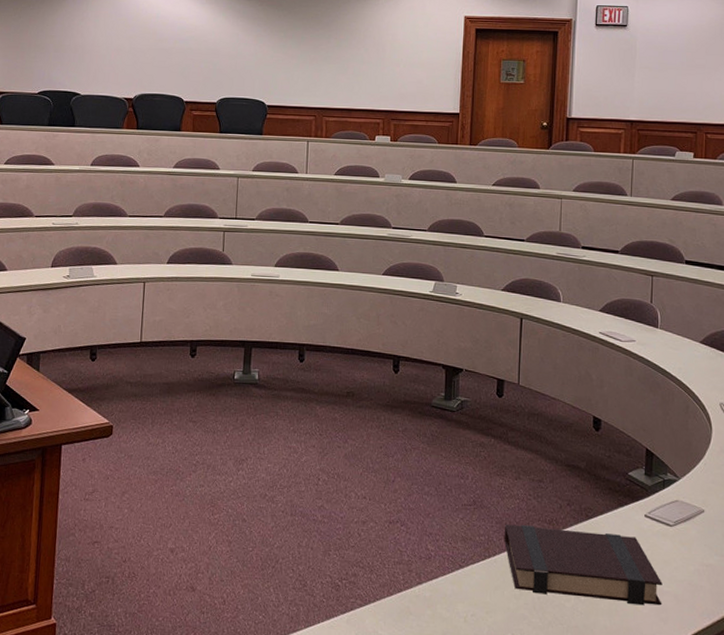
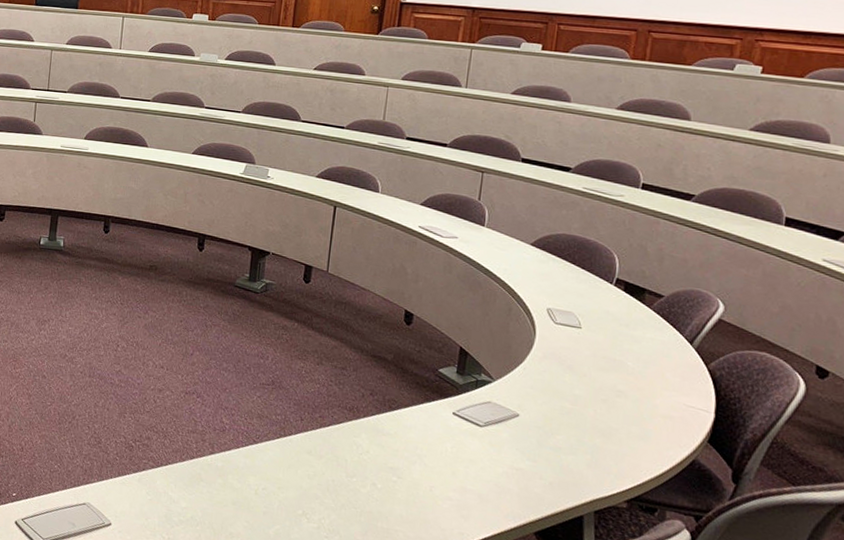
book: present [504,524,663,606] -> none [301,406,467,503]

